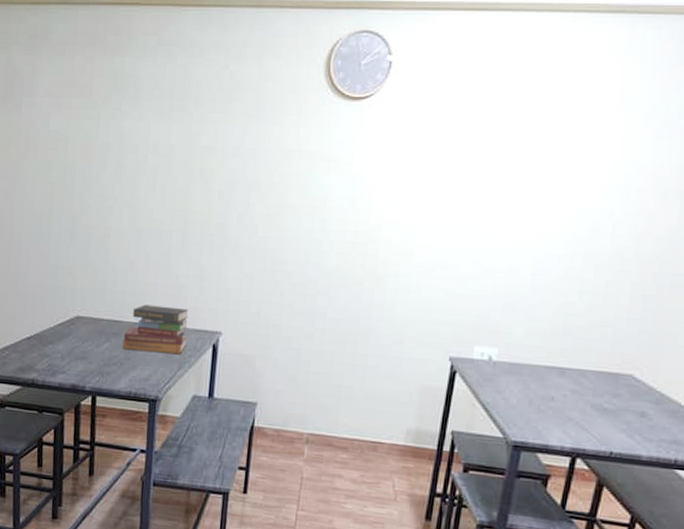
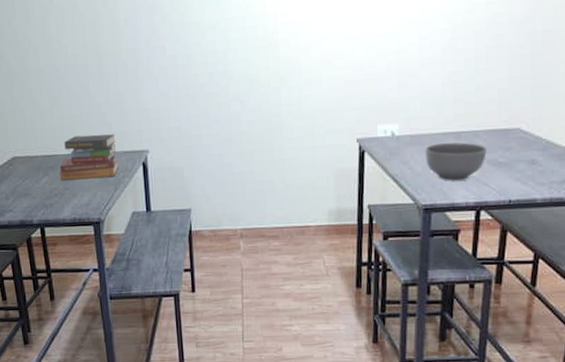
bowl: none [522,376,594,421] -> present [425,142,488,181]

